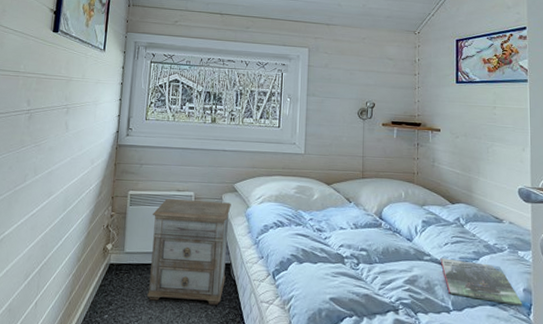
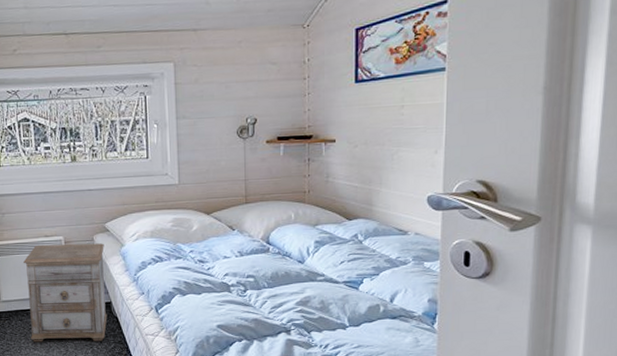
magazine: present [440,258,523,306] -> none [335,276,427,317]

